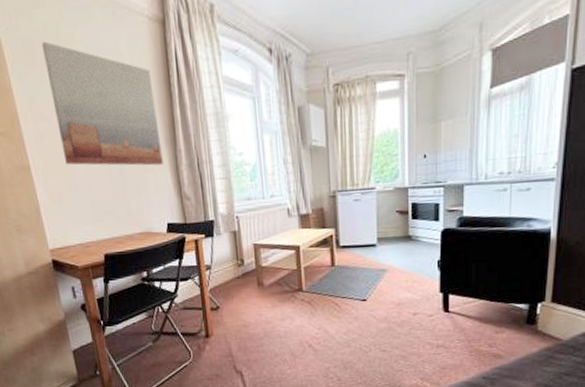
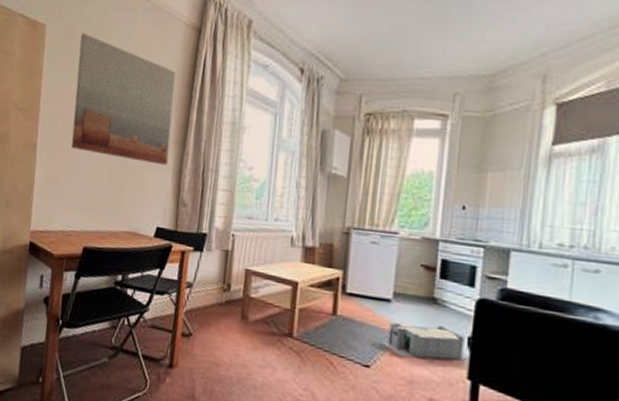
storage bin: none [372,257,438,287] -> present [380,322,466,360]

